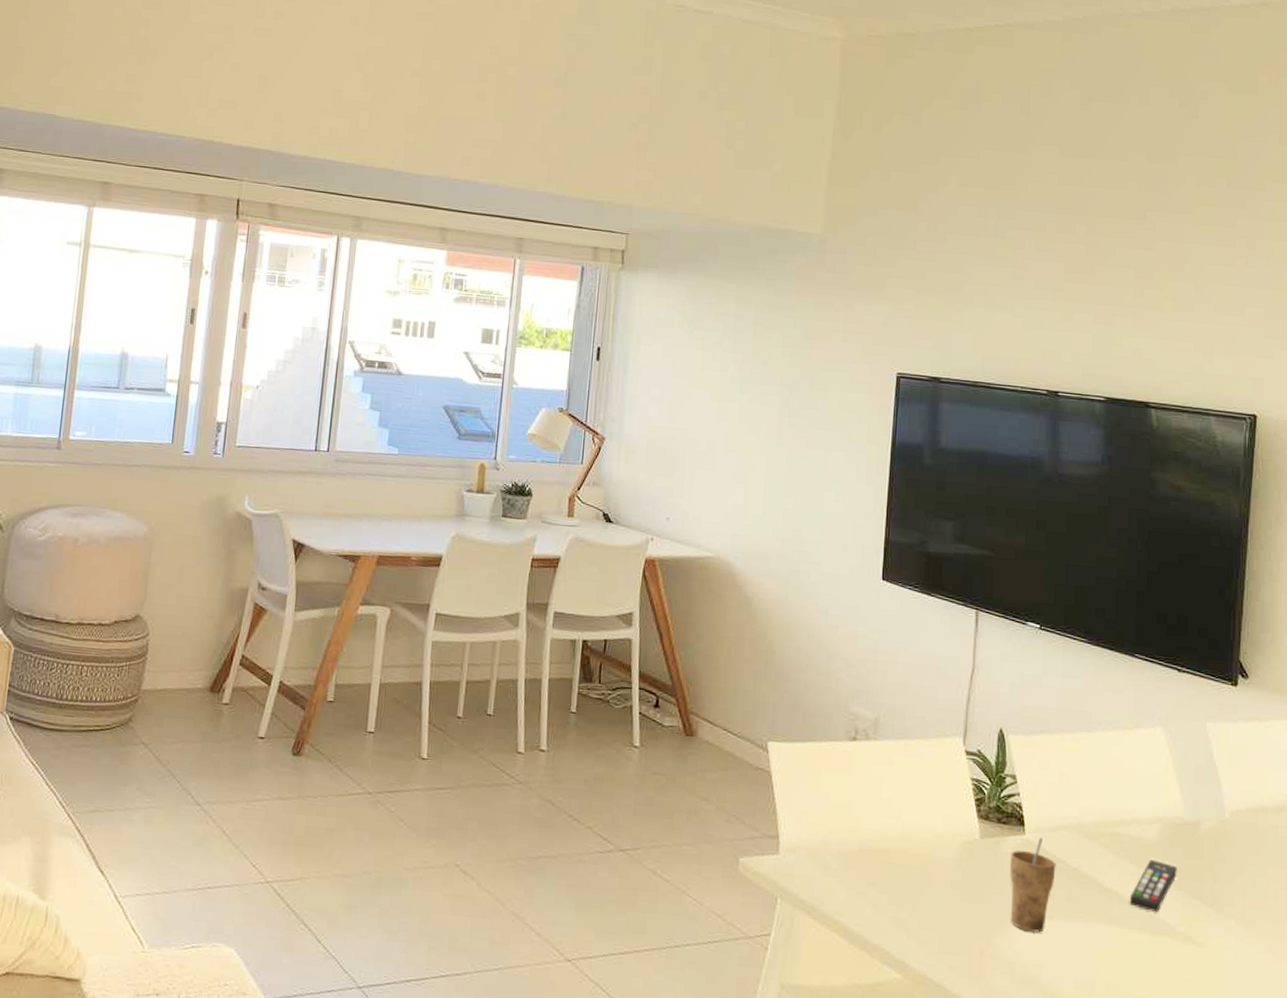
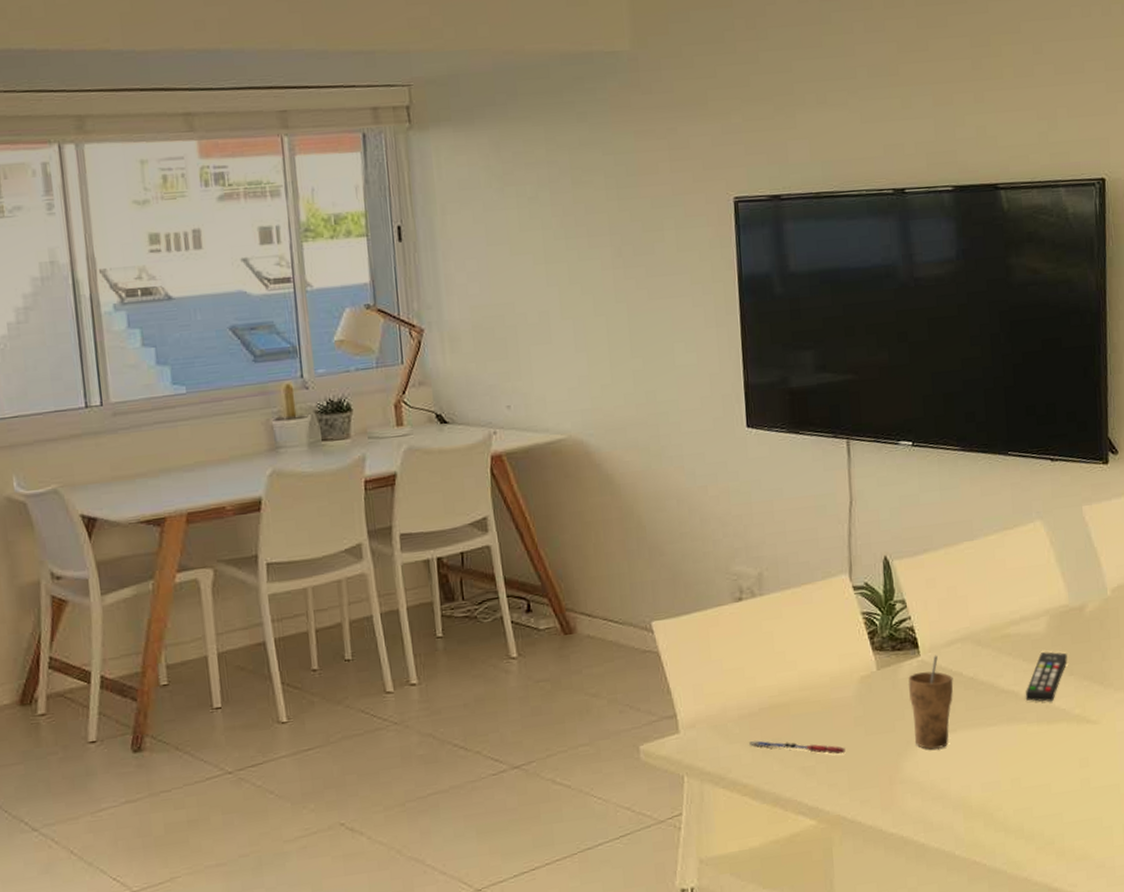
pen: none [845,878,939,914] -> present [749,740,846,755]

